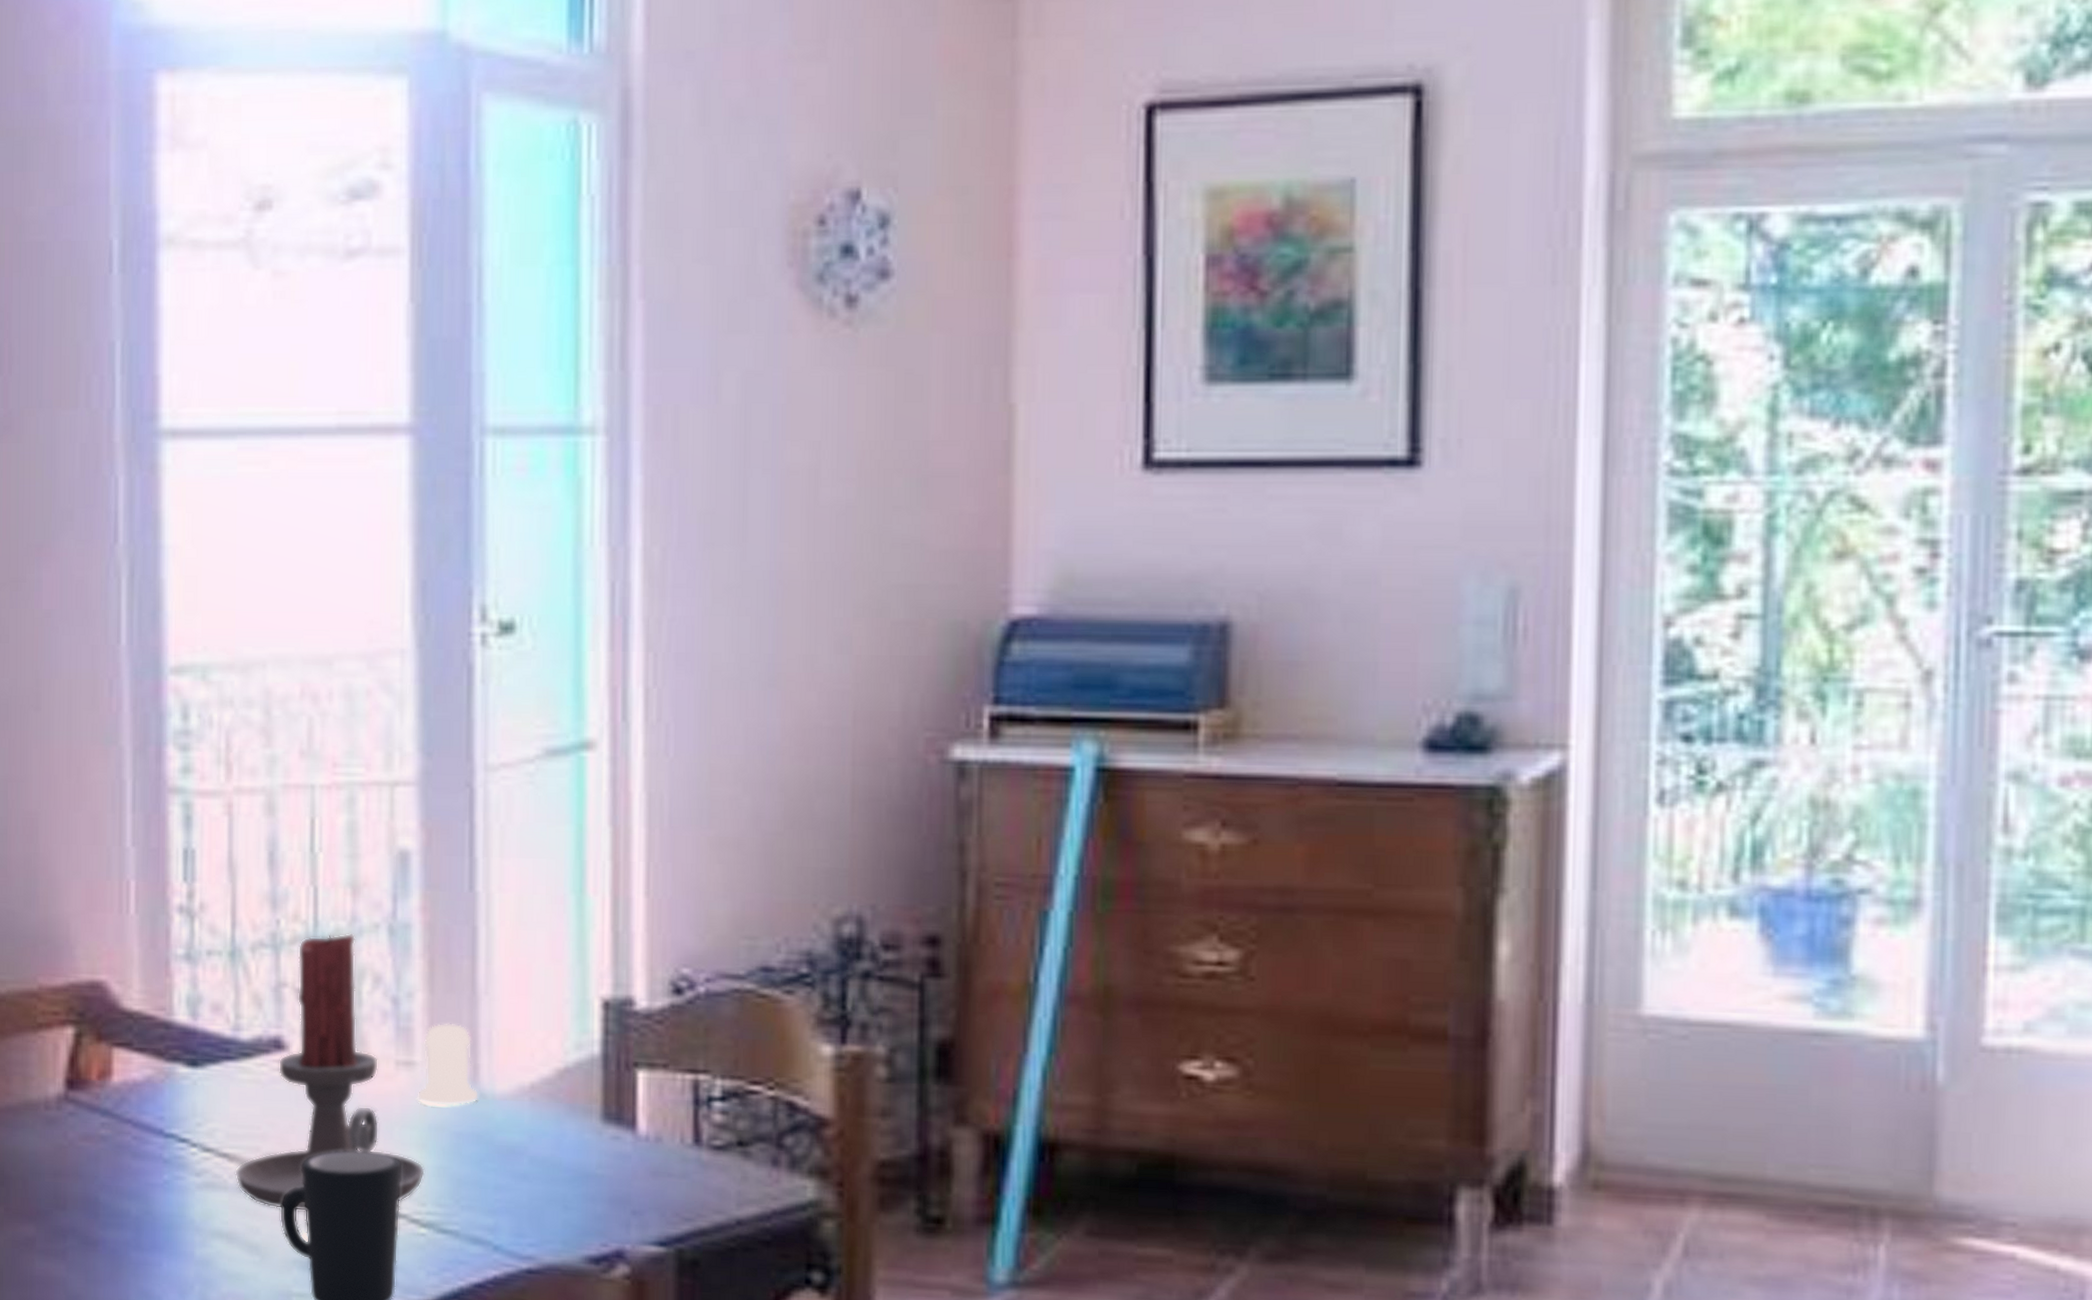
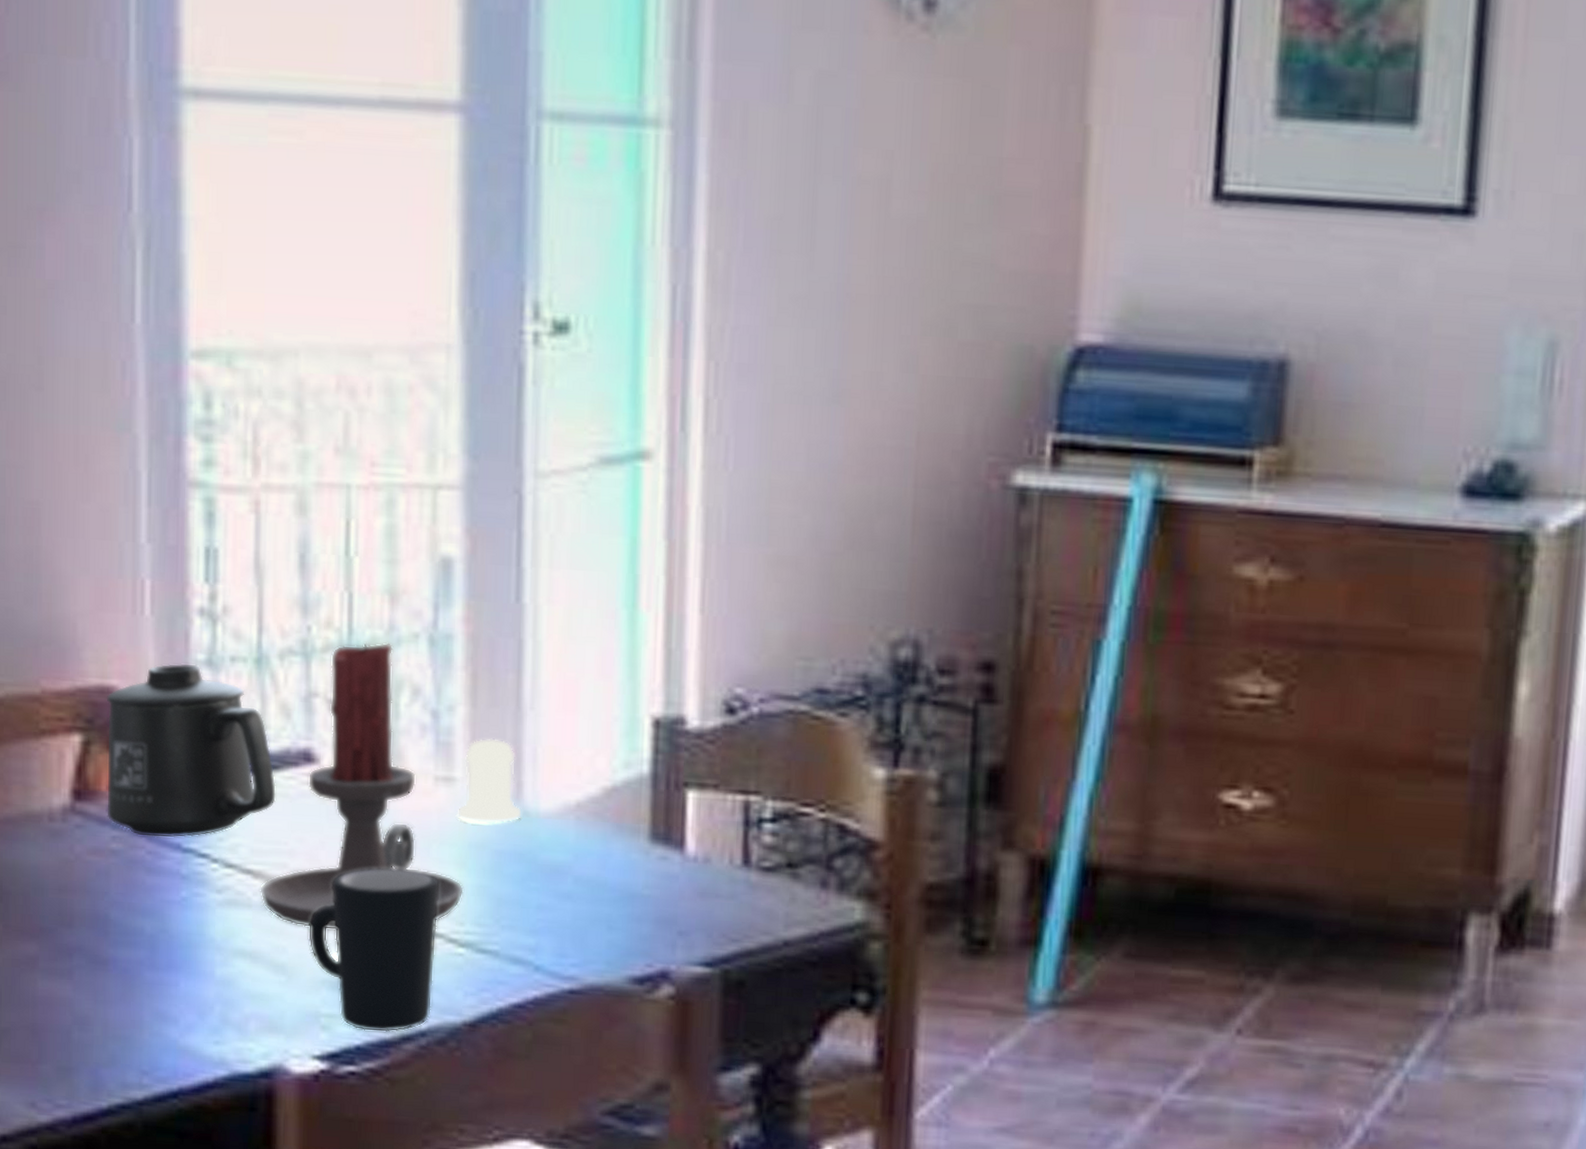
mug: none [96,958,249,1124] -> present [106,663,276,838]

